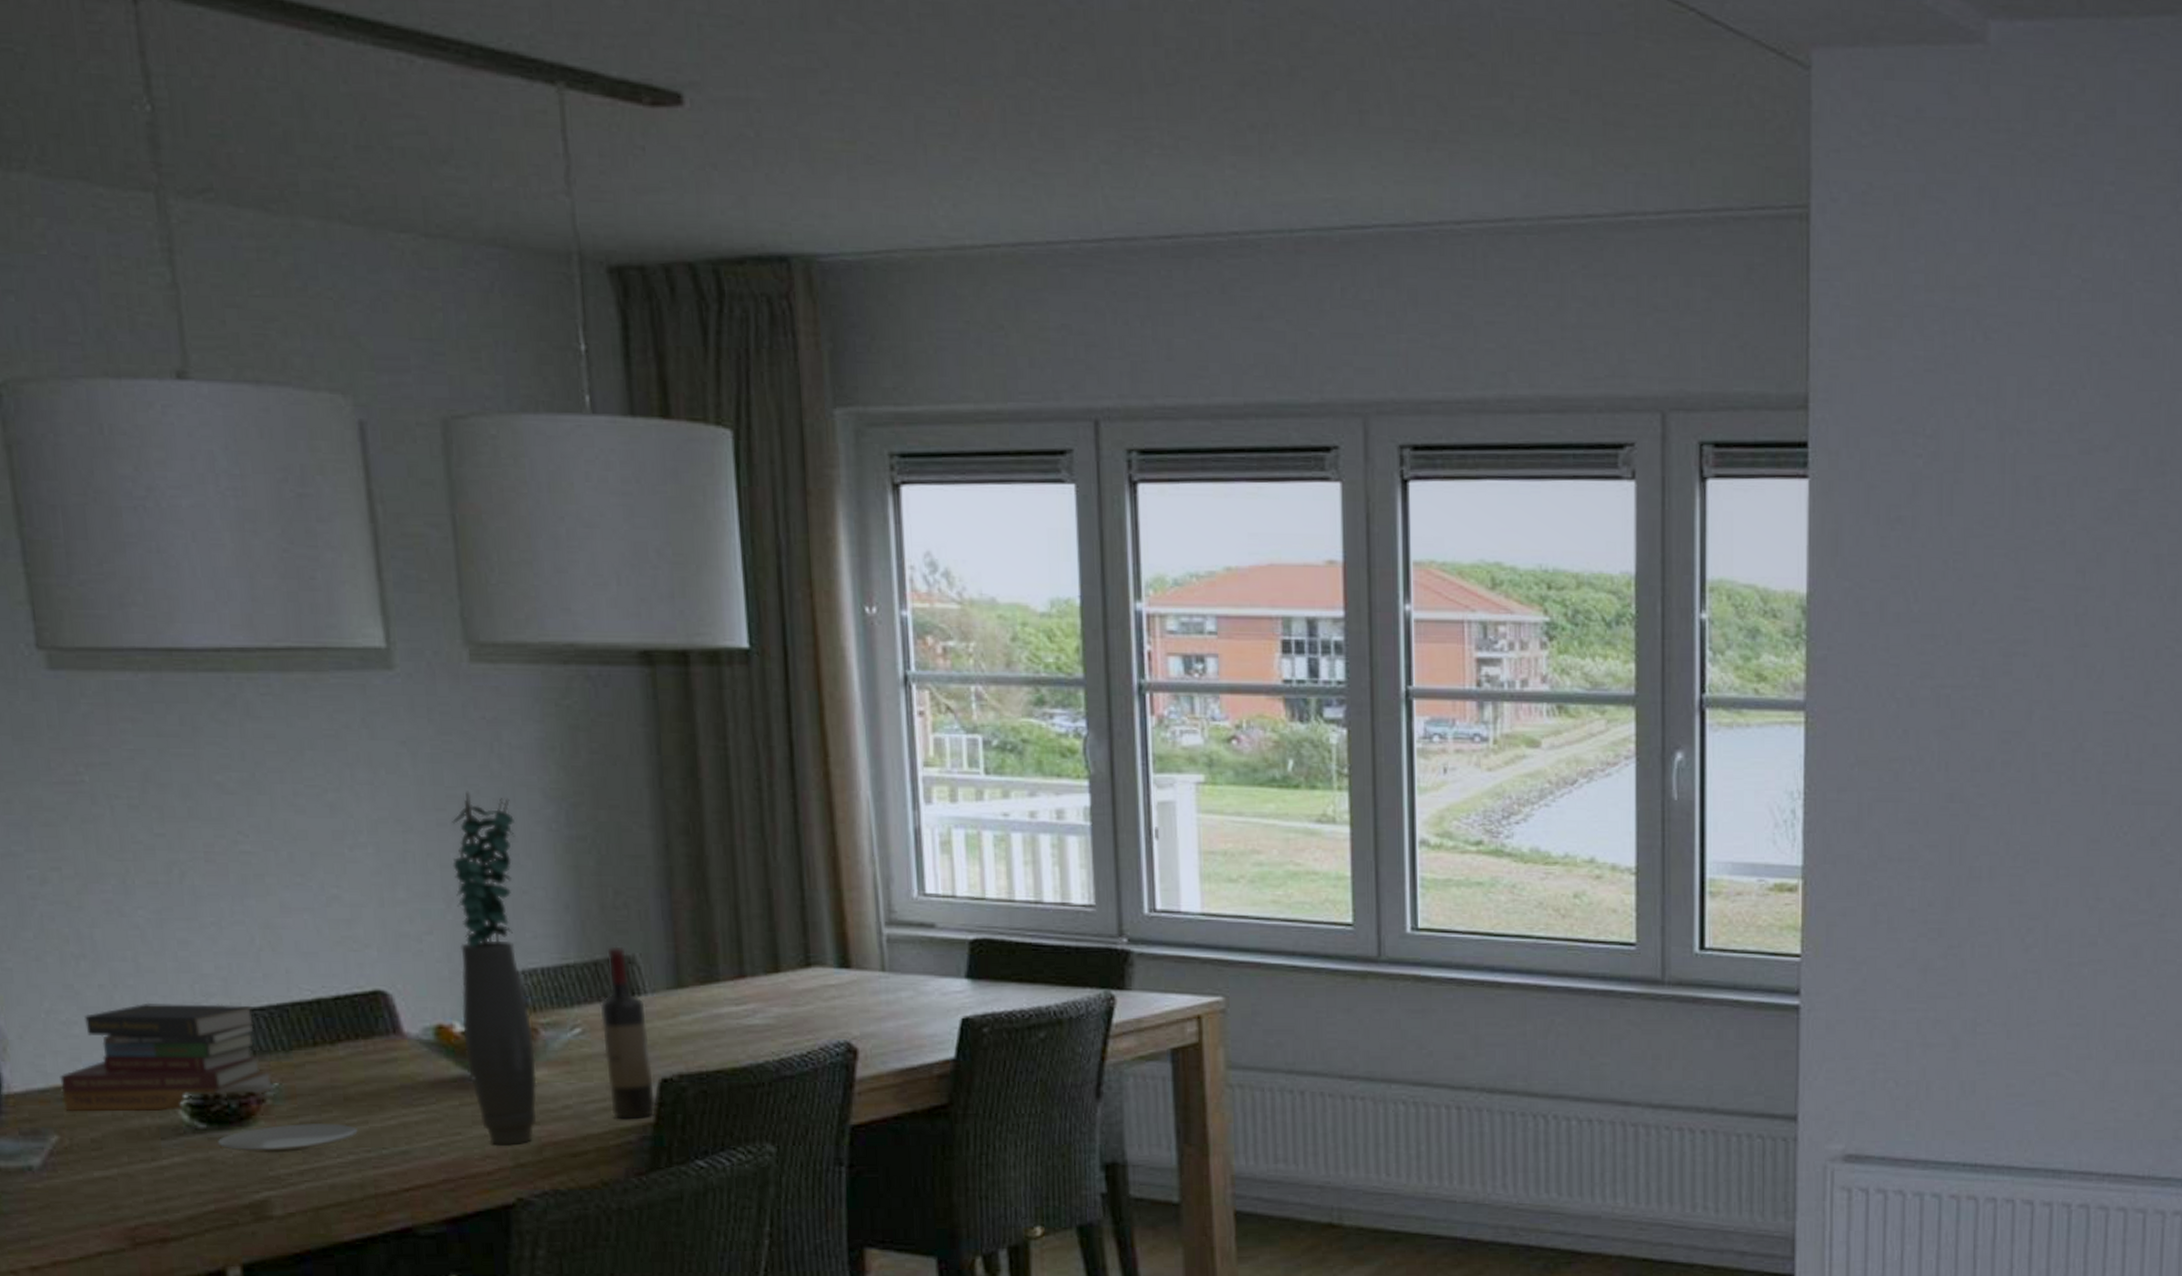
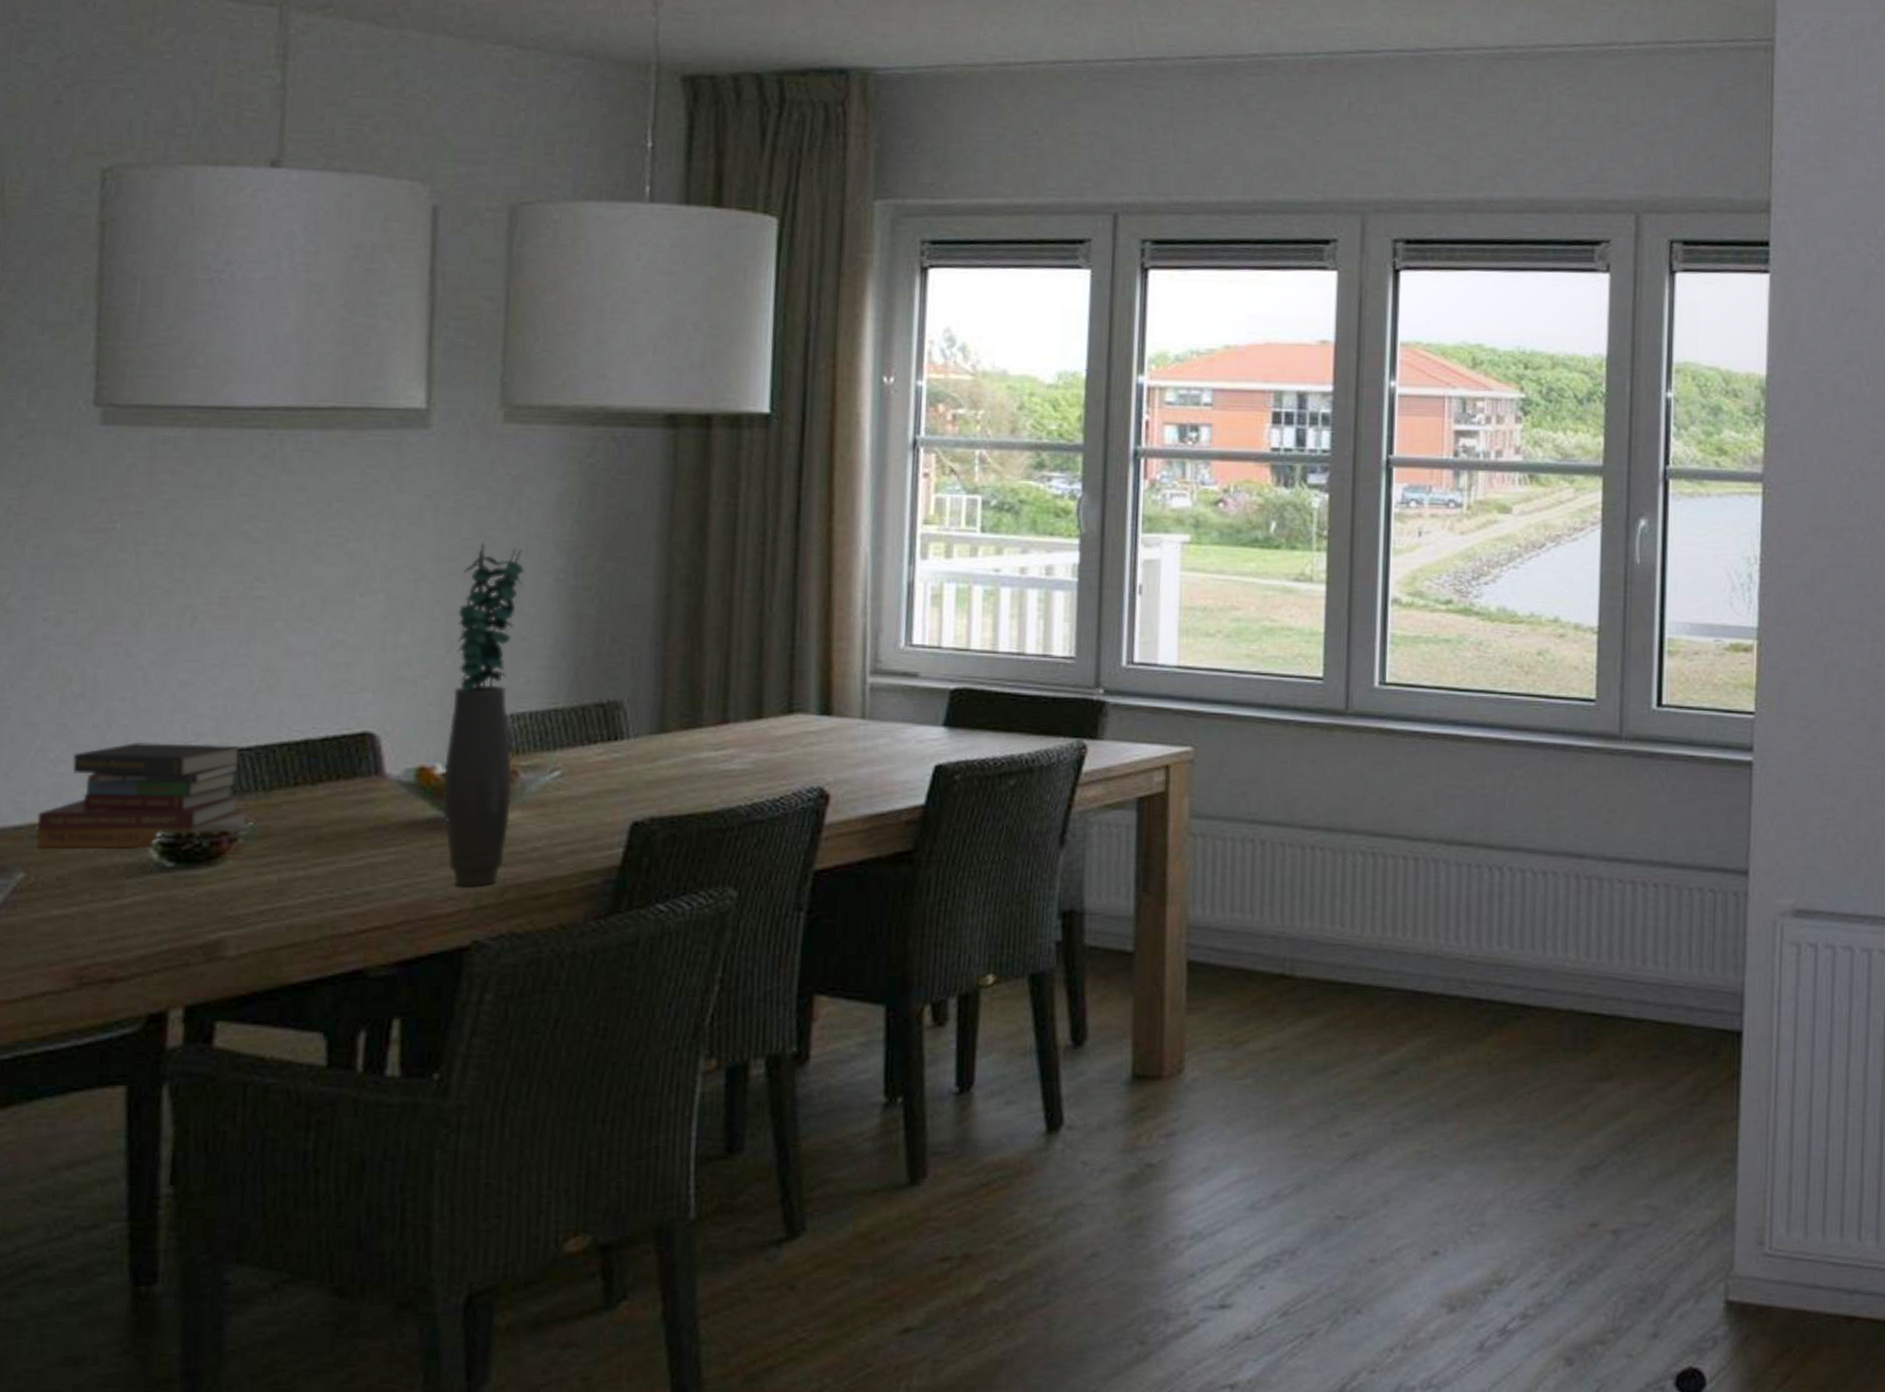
plate: present [217,1124,358,1152] -> none [181,863,324,892]
wine bottle: present [599,946,656,1120] -> none [579,692,627,863]

